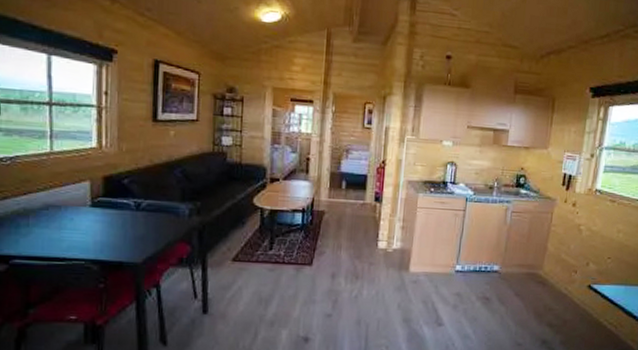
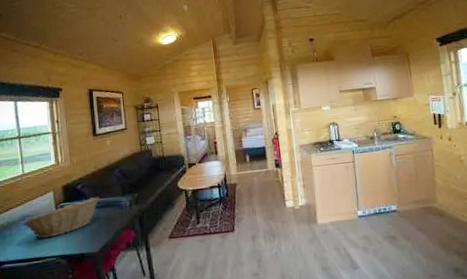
fruit basket: none [44,197,151,237] -> present [22,197,100,240]

